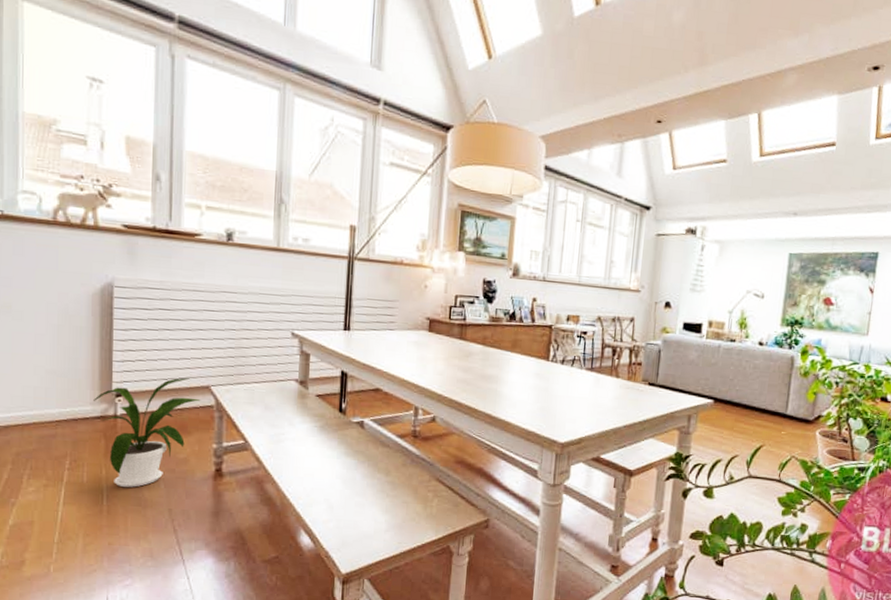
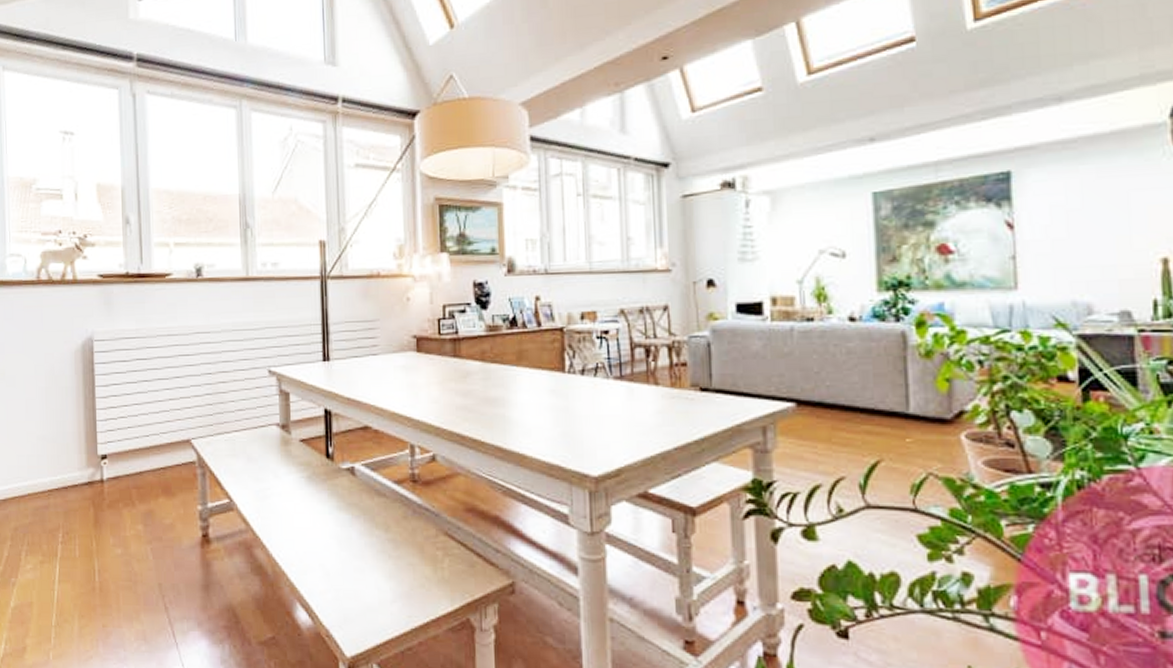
house plant: present [94,377,201,487] -> none [81,432,183,560]

